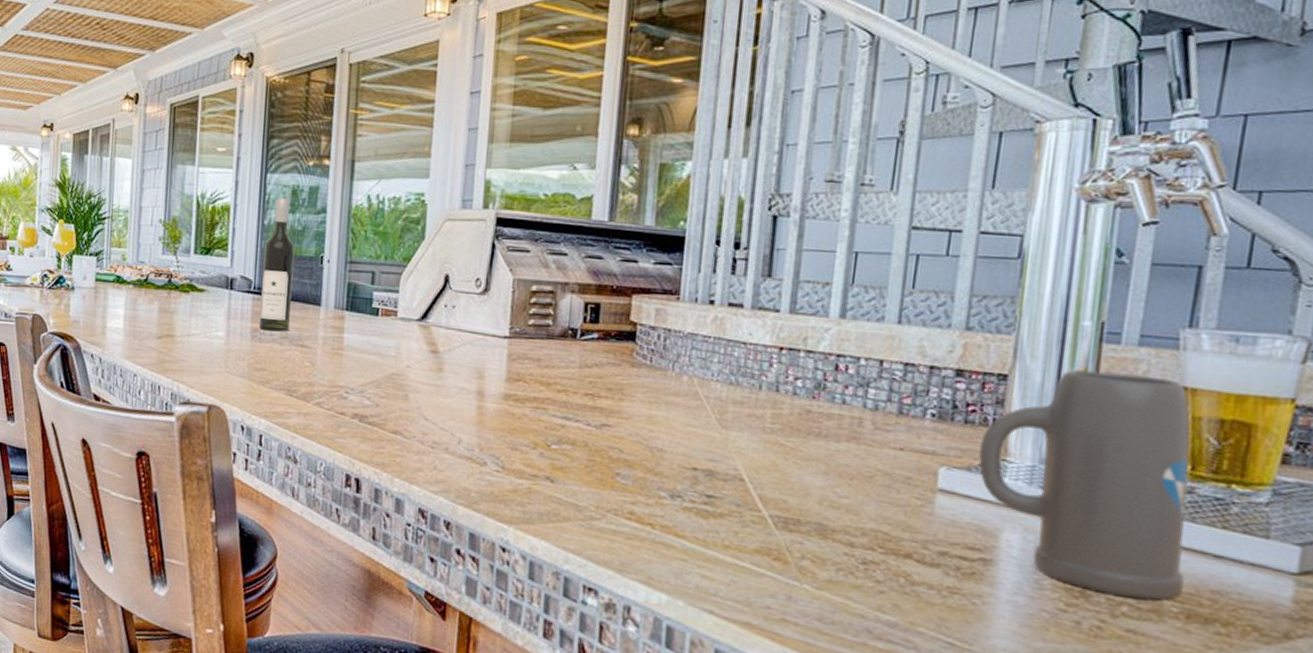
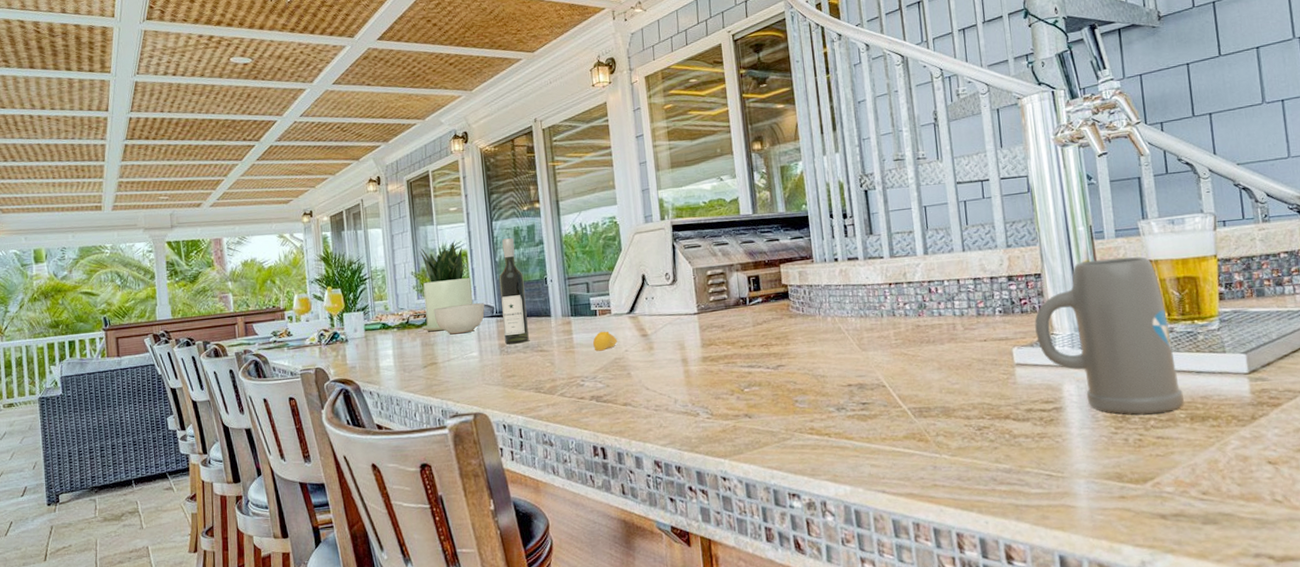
planter: none [161,190,231,298] -> present [419,243,473,332]
bowl: none [179,269,242,307] -> present [433,303,485,335]
lemon: none [366,336,399,361] -> present [592,331,618,352]

